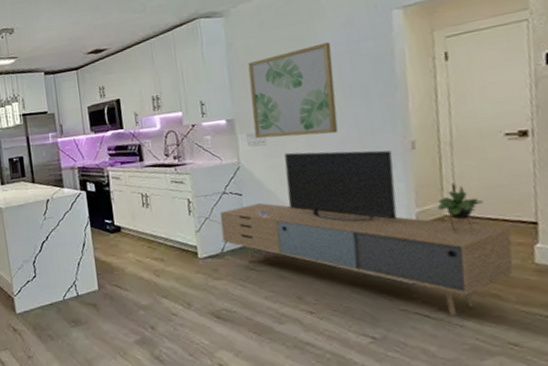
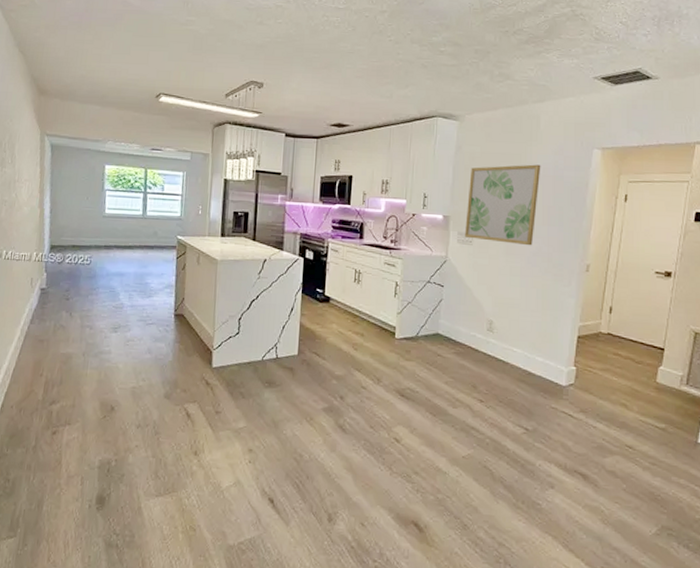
media console: present [220,150,514,316] -> none [420,255,644,418]

